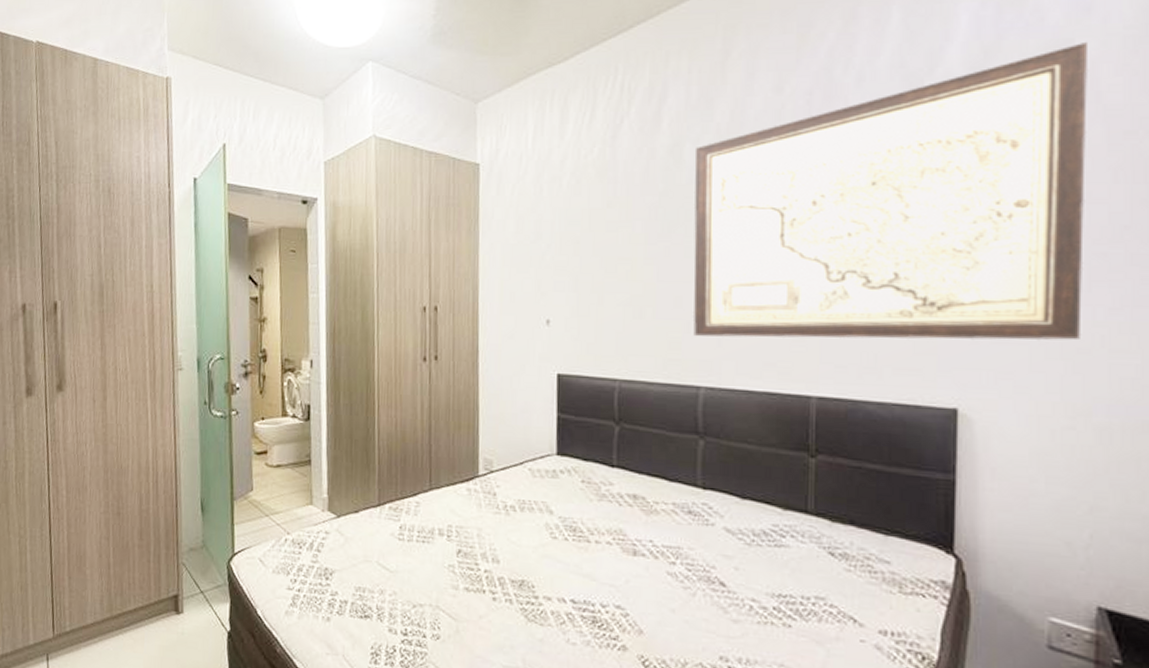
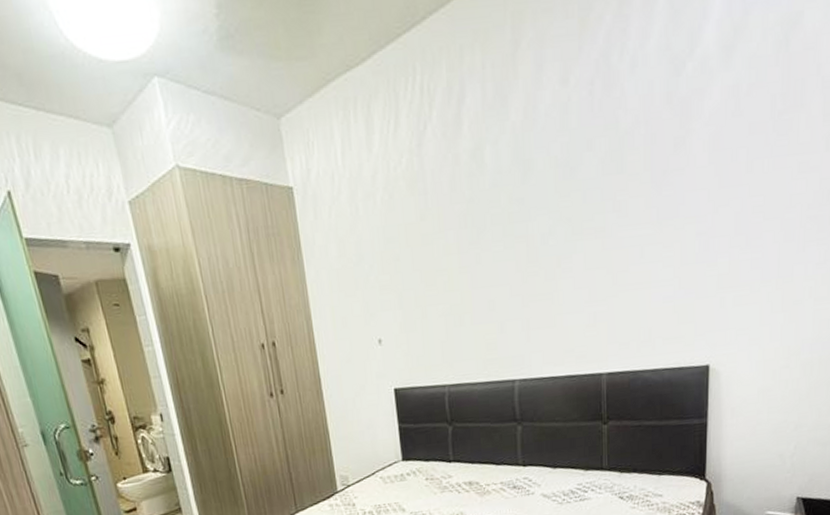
wall art: present [693,43,1087,341] -> none [494,14,813,335]

